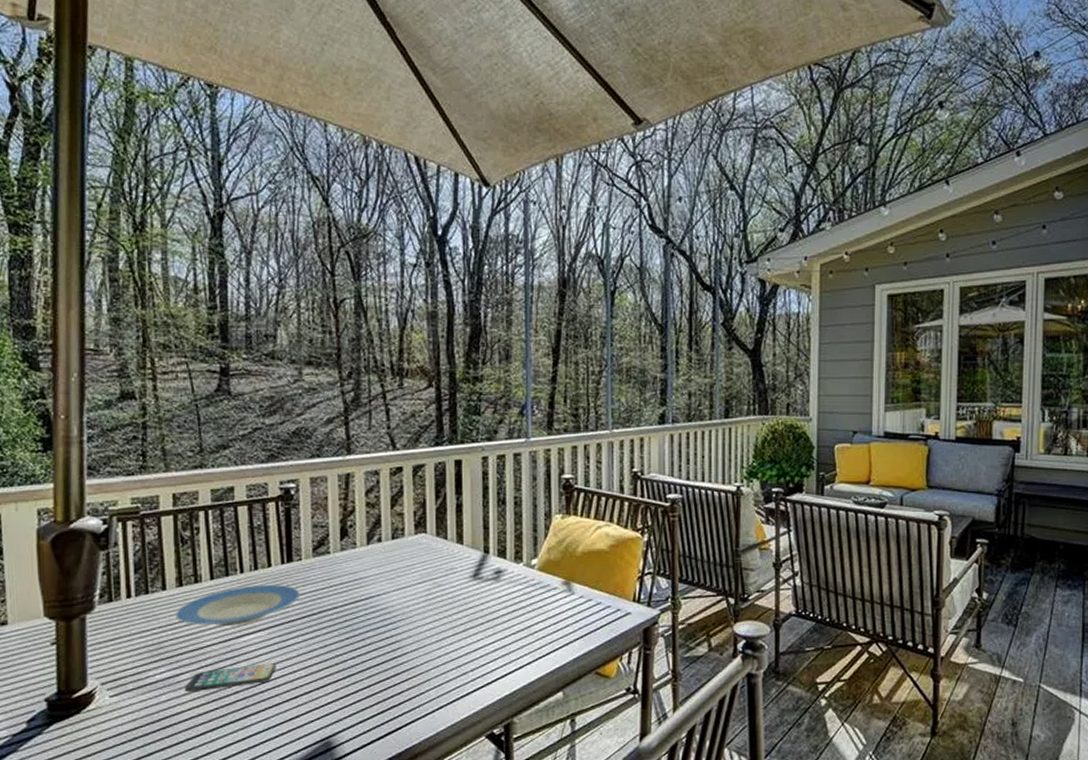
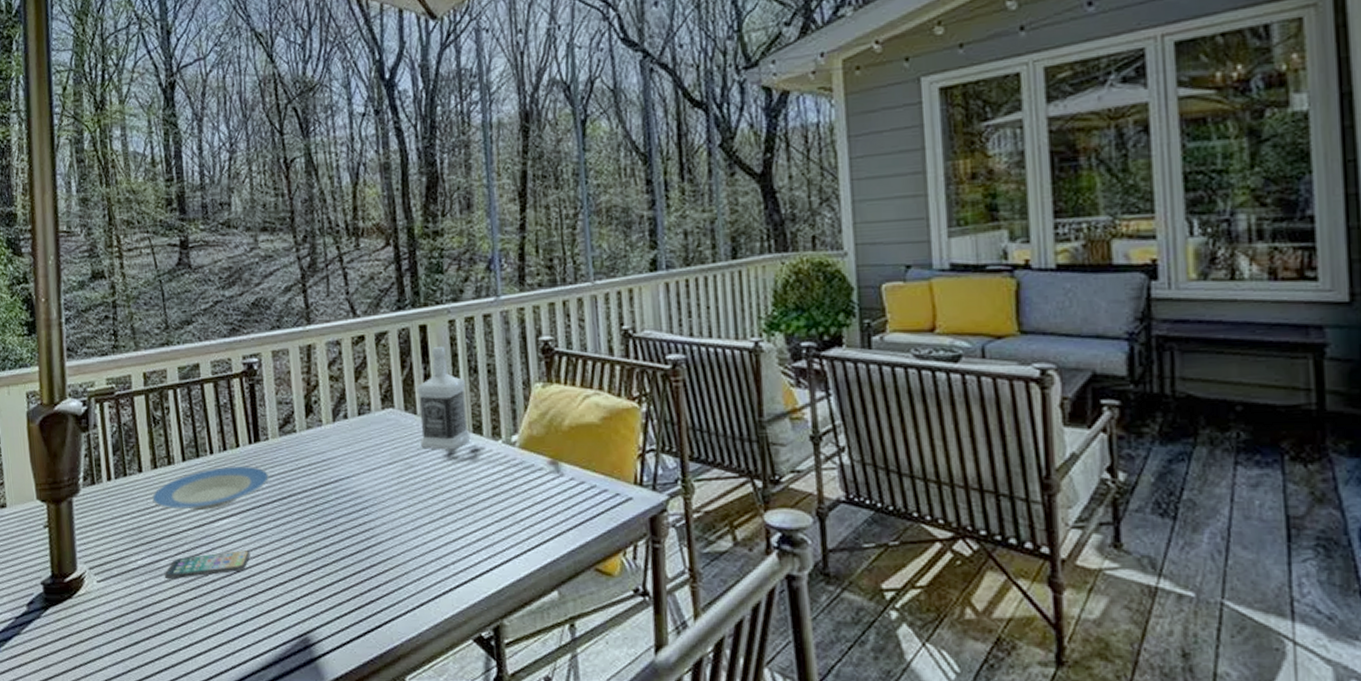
bottle: none [449,479,495,572] -> present [416,345,471,450]

